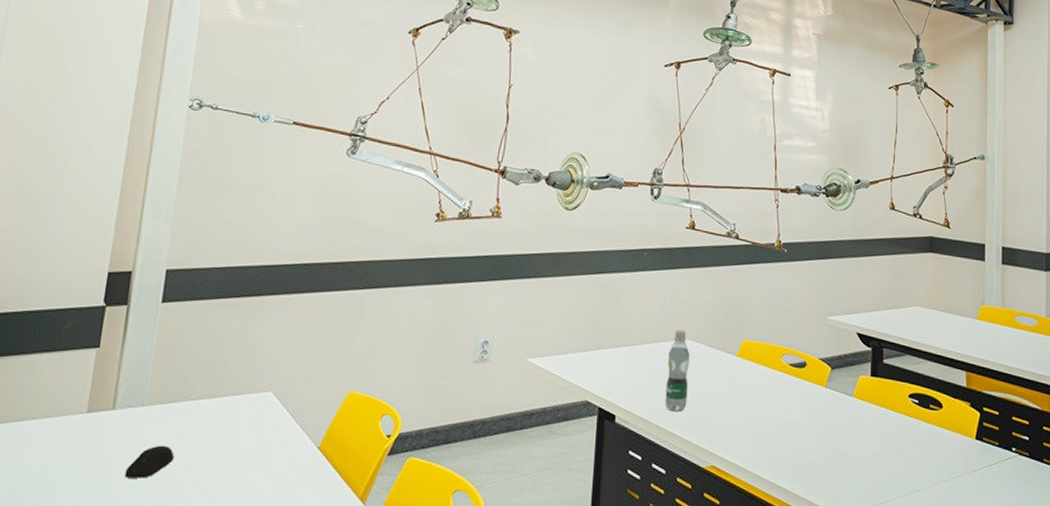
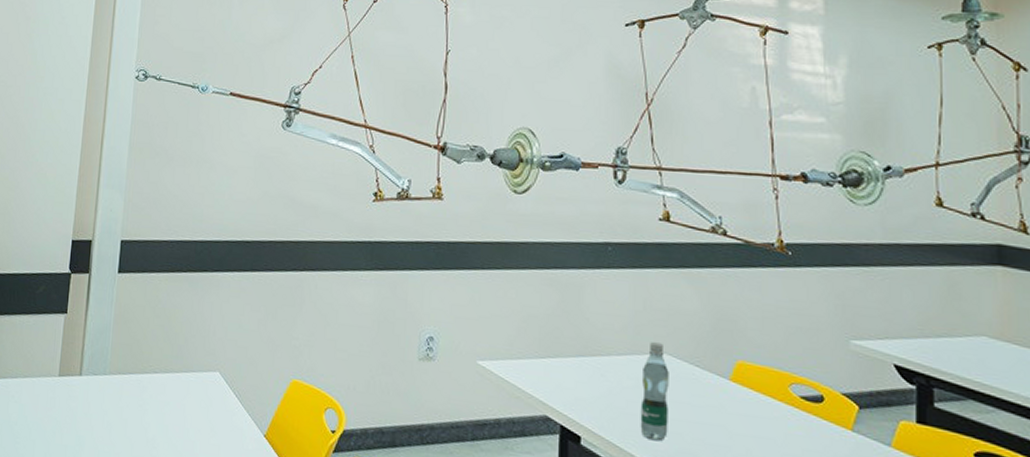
computer mouse: present [124,445,174,478] -> none [91,415,134,447]

